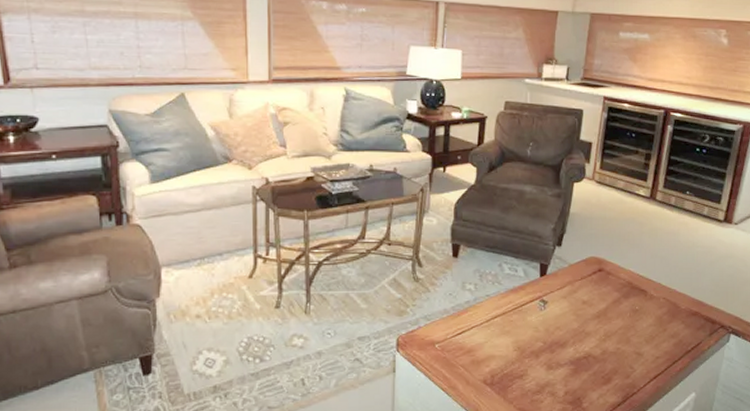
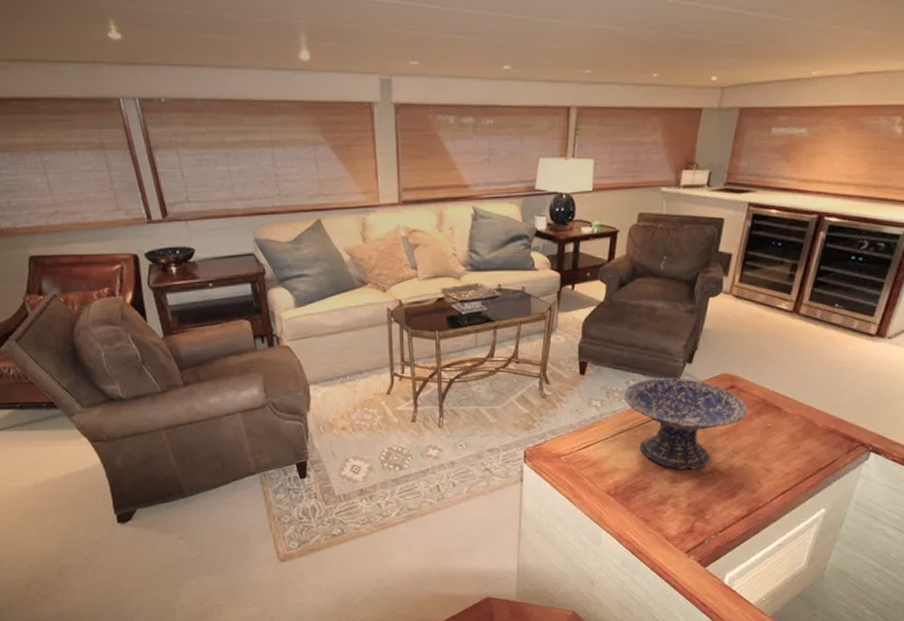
decorative bowl: none [498,261,616,355] -> present [624,378,748,469]

